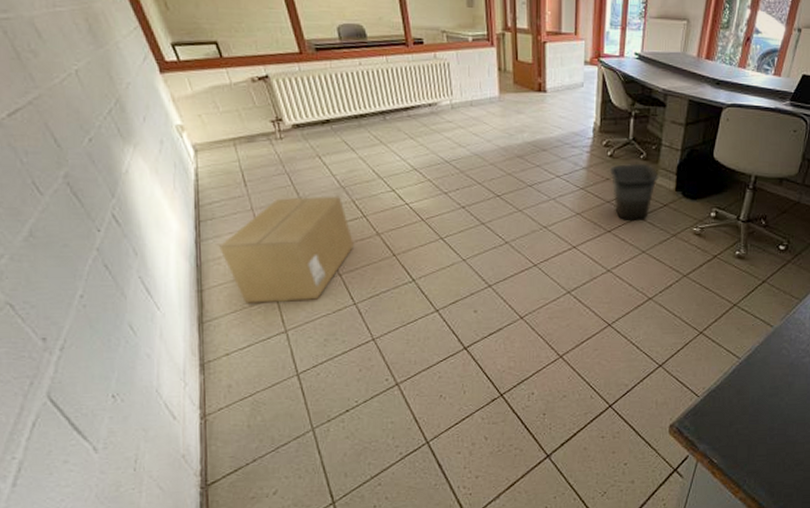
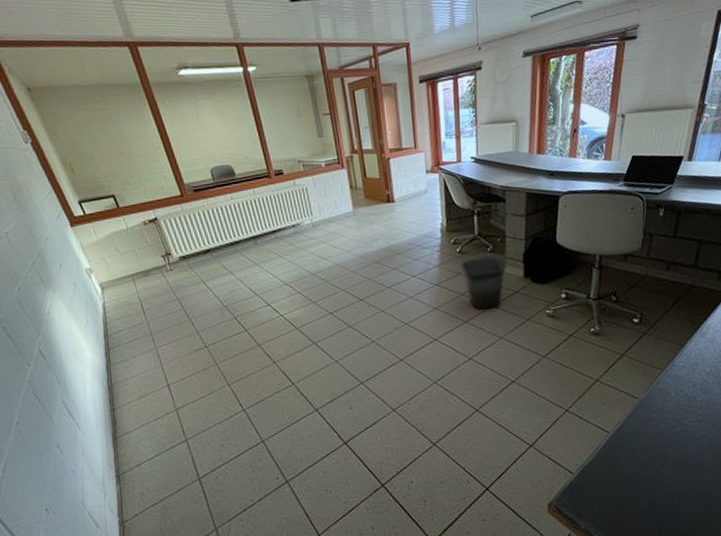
box: present [219,196,355,303] -> none [126,314,240,418]

